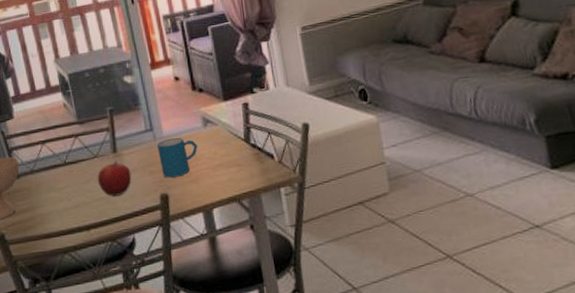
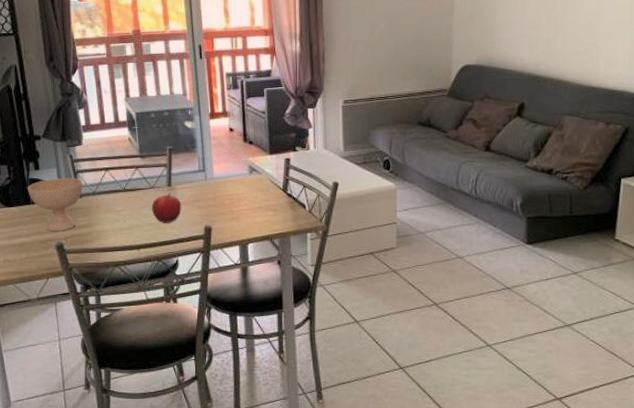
mug: present [156,137,198,178] -> none [206,180,242,214]

